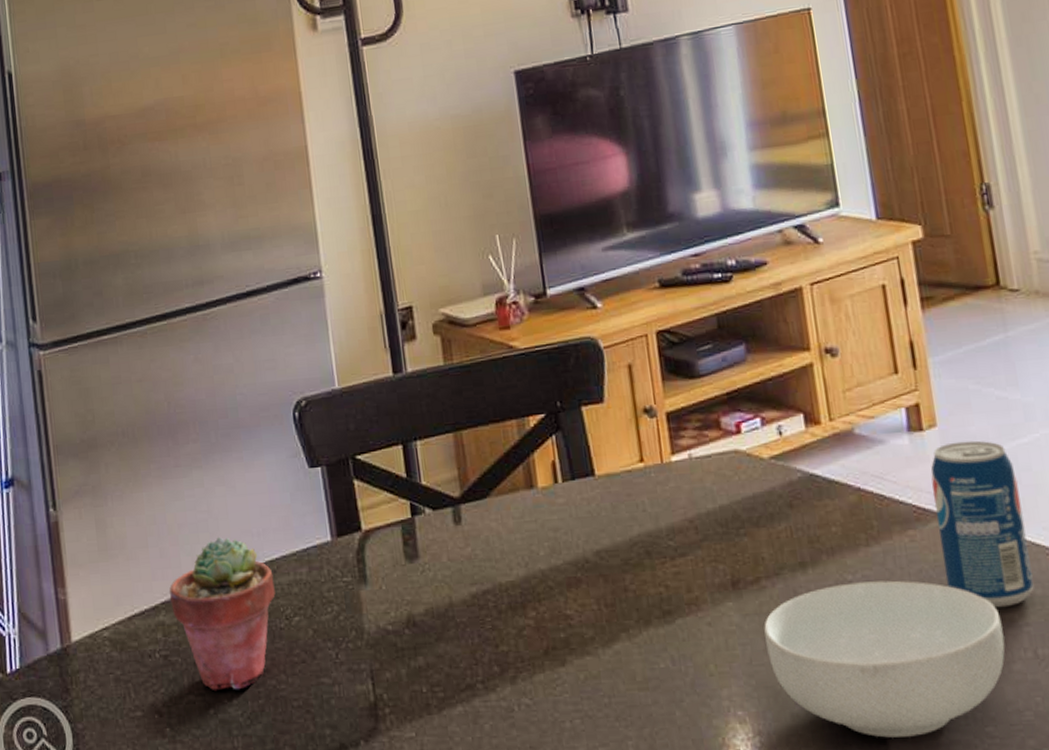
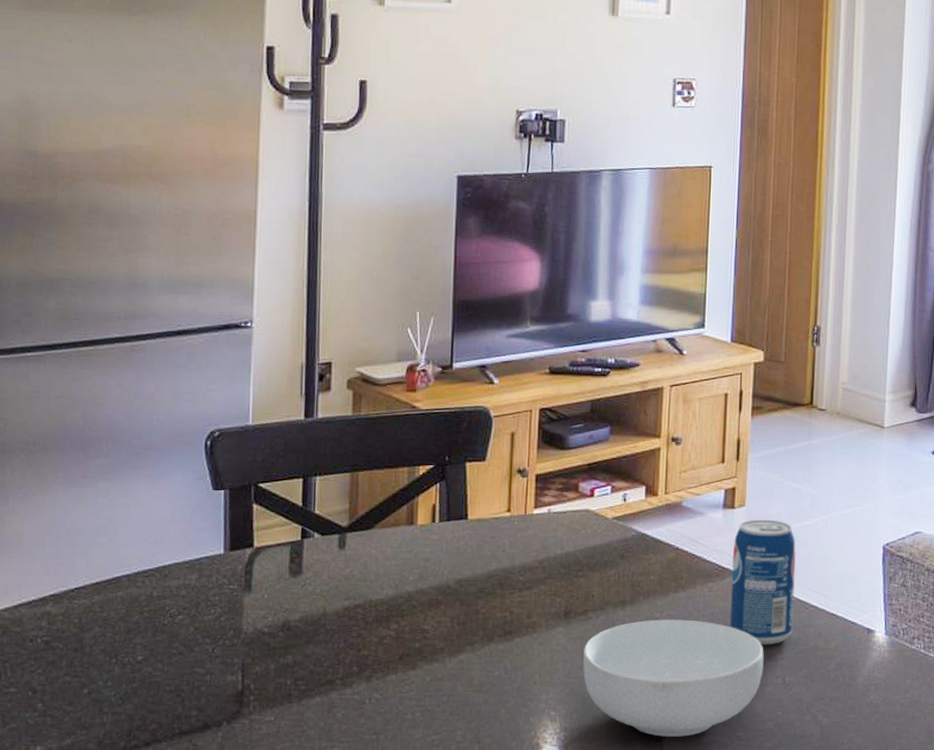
potted succulent: present [169,537,275,690] -> none [59,542,164,673]

